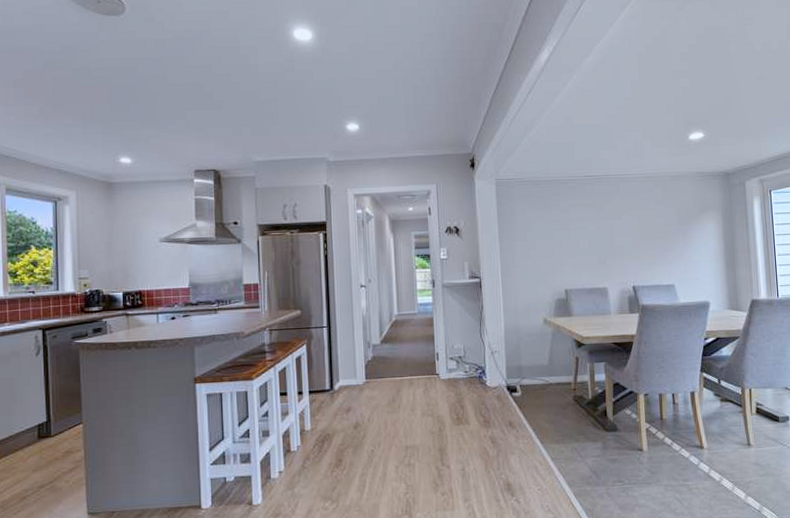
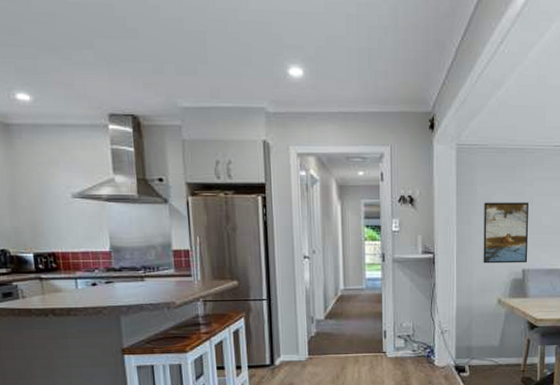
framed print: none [524,227,570,286] -> present [483,202,529,264]

